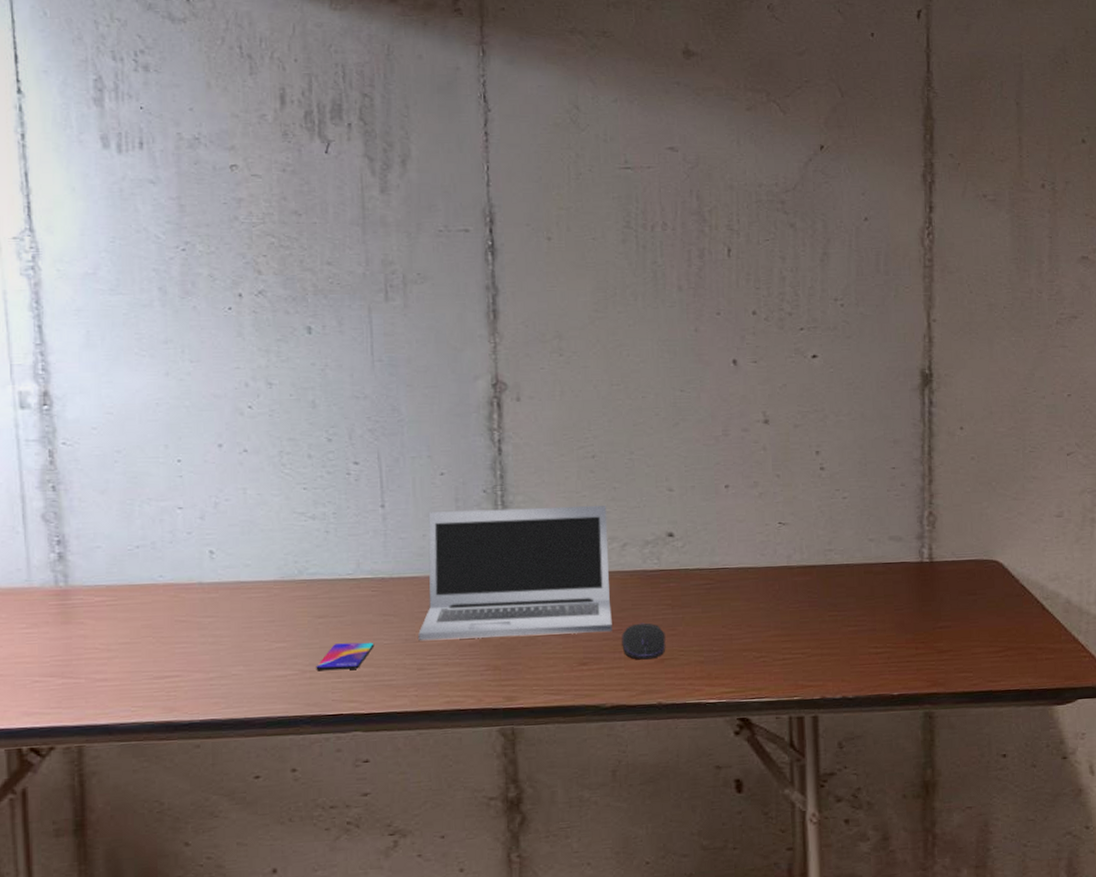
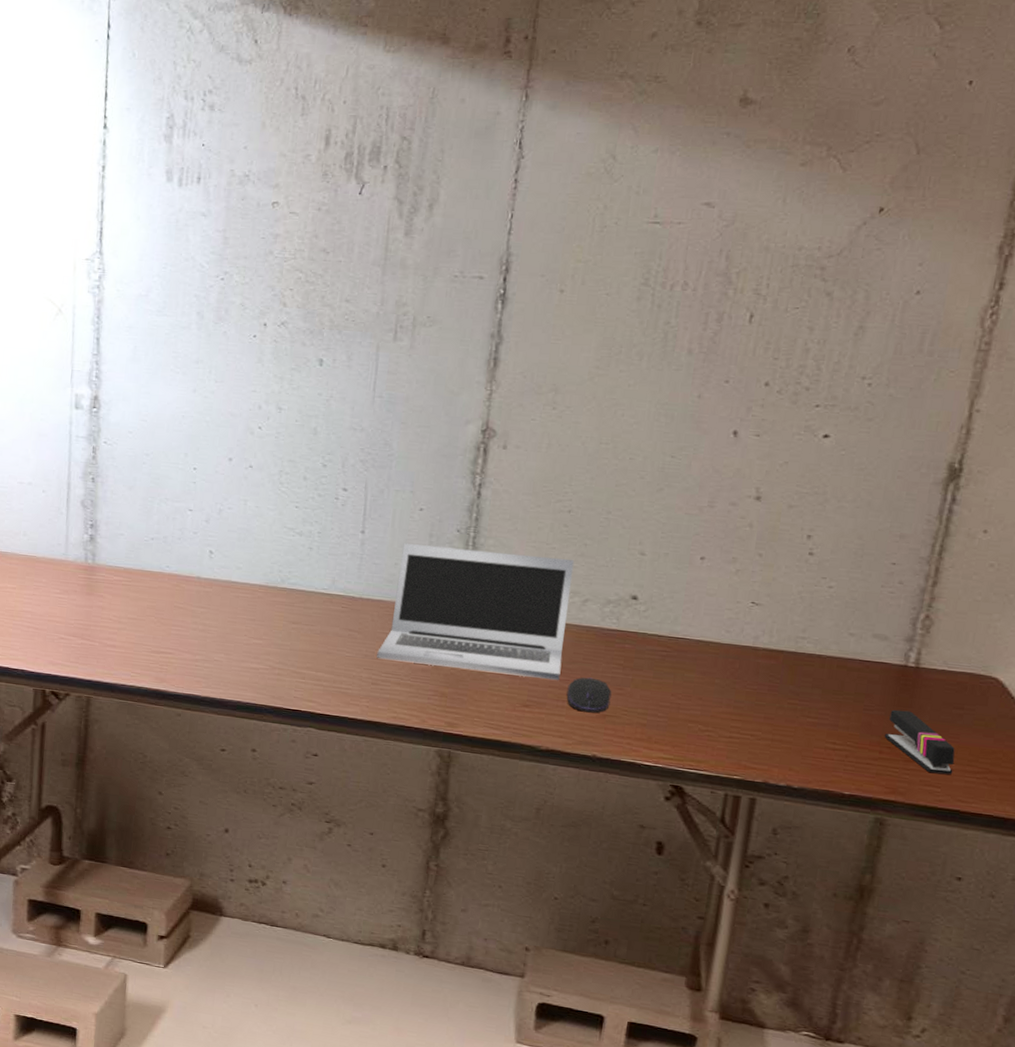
smartphone: present [316,642,375,671] -> none [284,648,337,674]
stapler: none [916,604,980,660] -> present [884,709,955,774]

